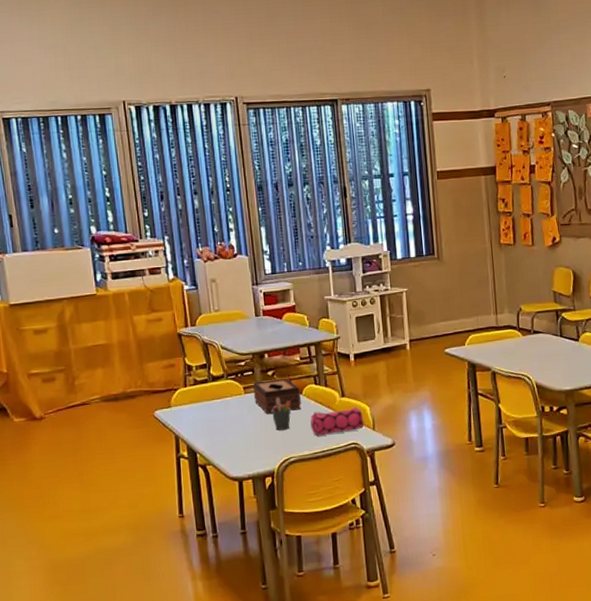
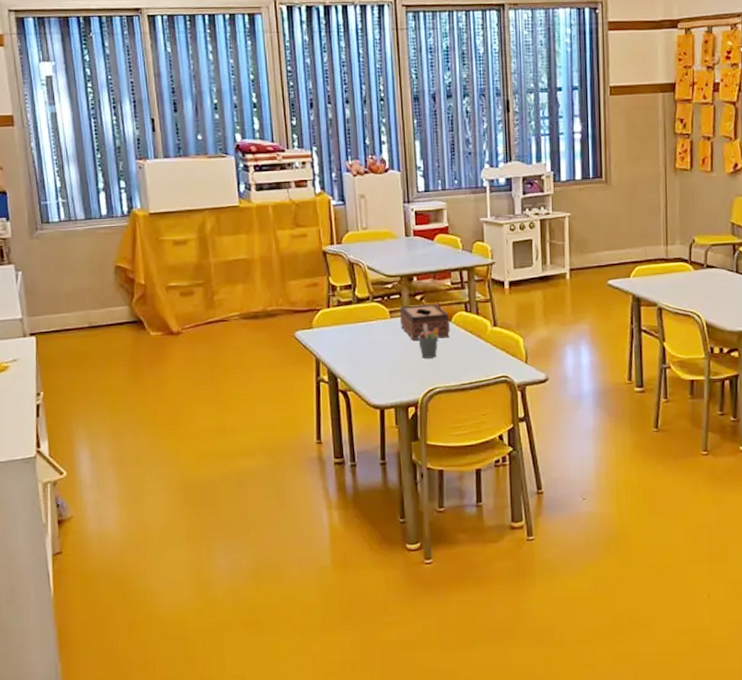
pencil case: present [310,406,365,436] -> none [459,337,517,367]

